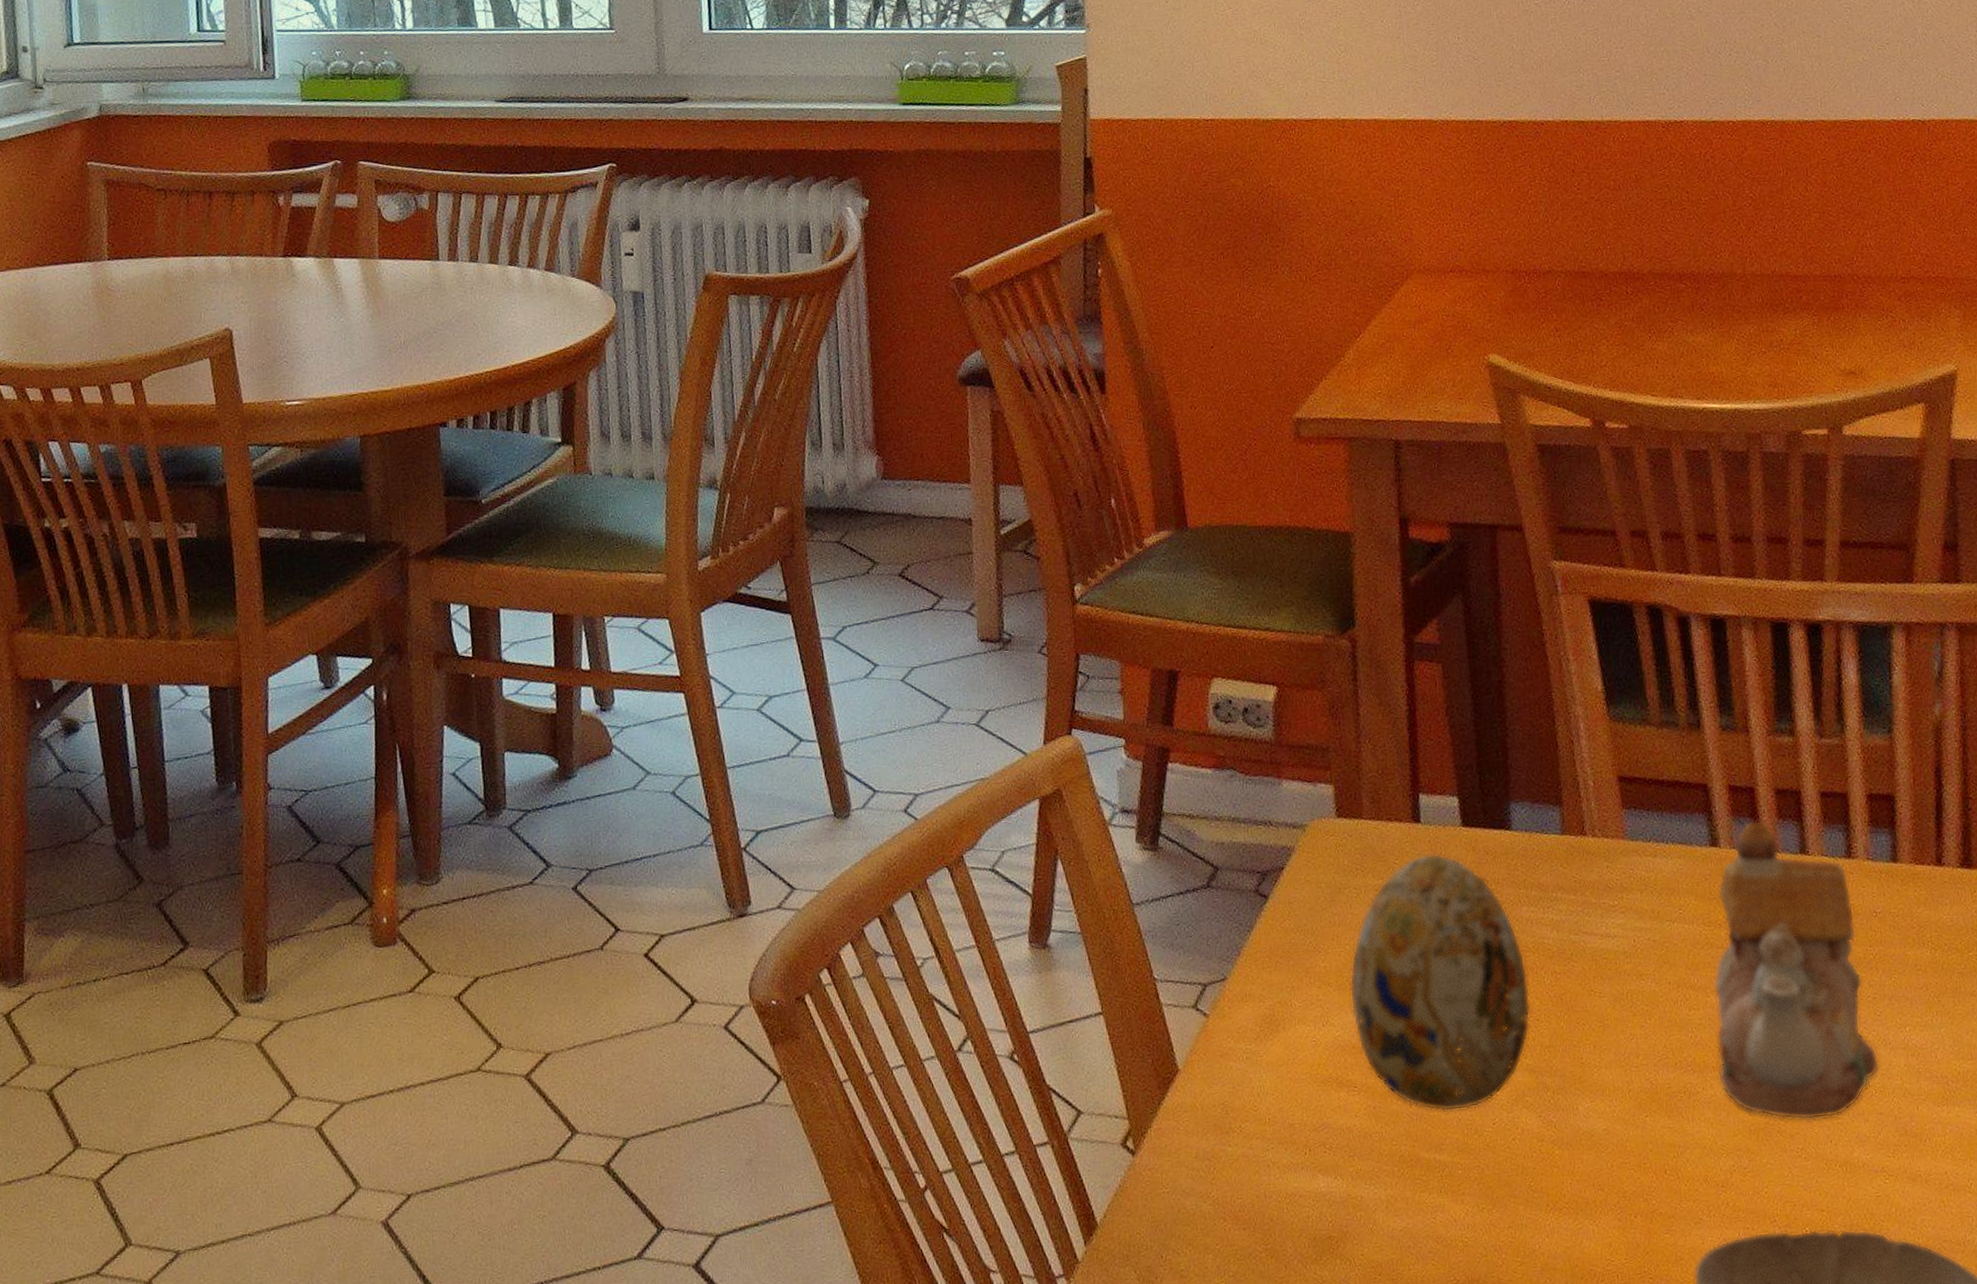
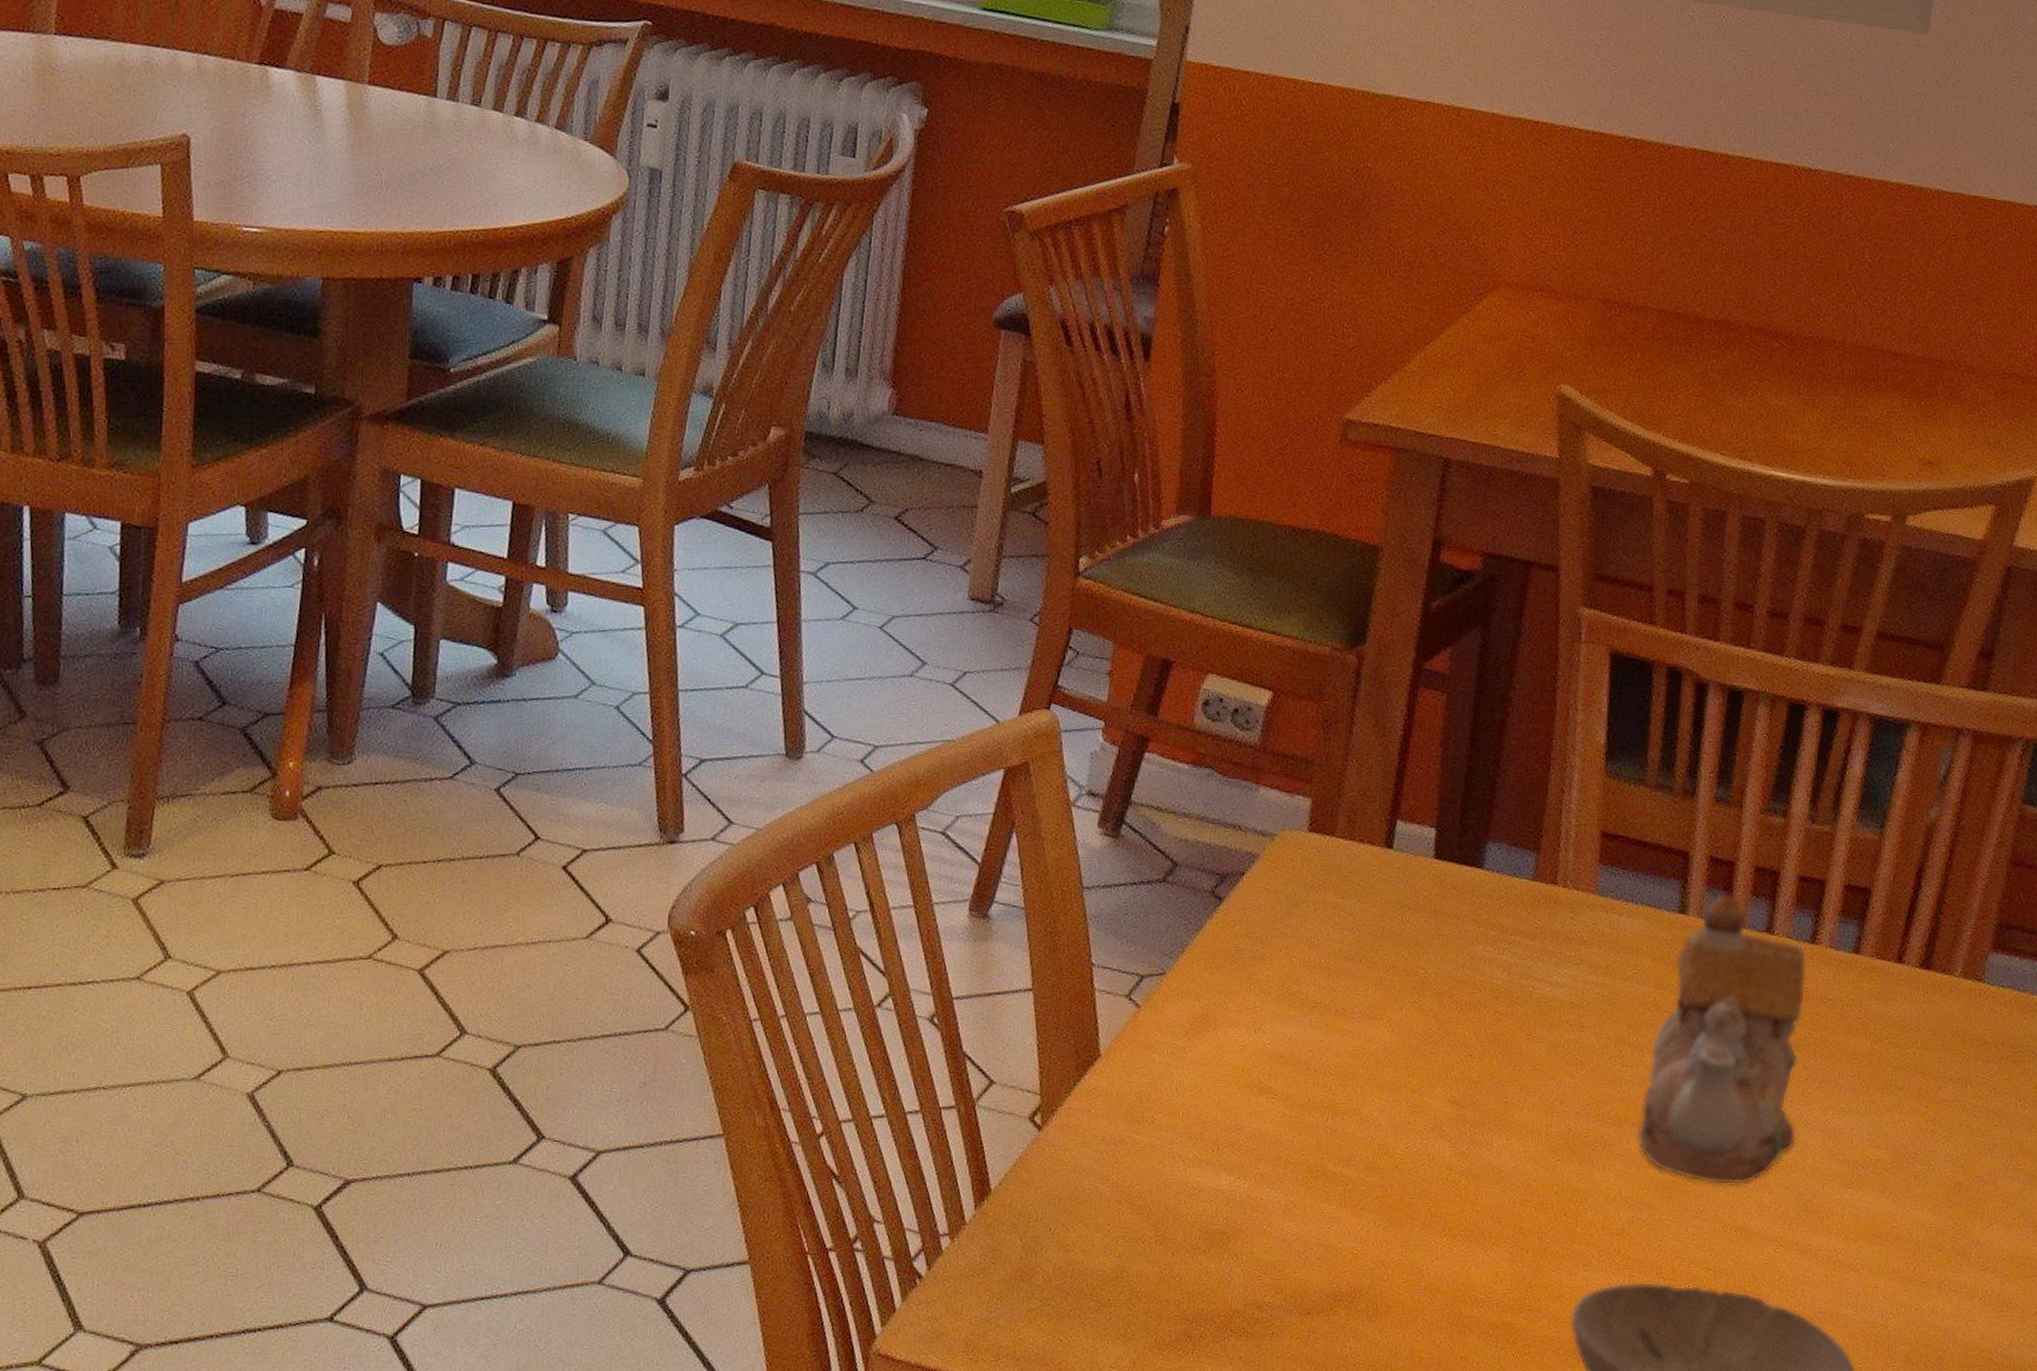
decorative egg: present [1349,853,1531,1112] -> none [1286,880,1471,1131]

